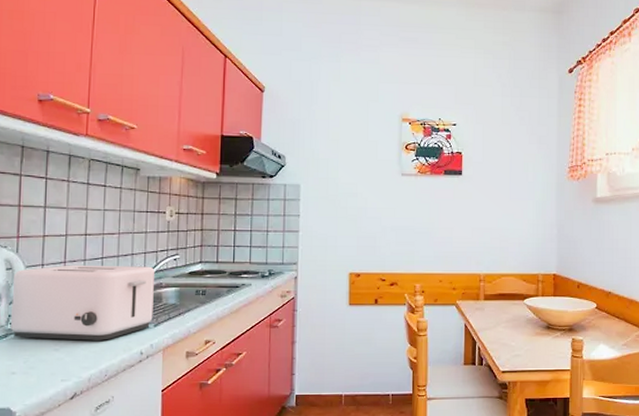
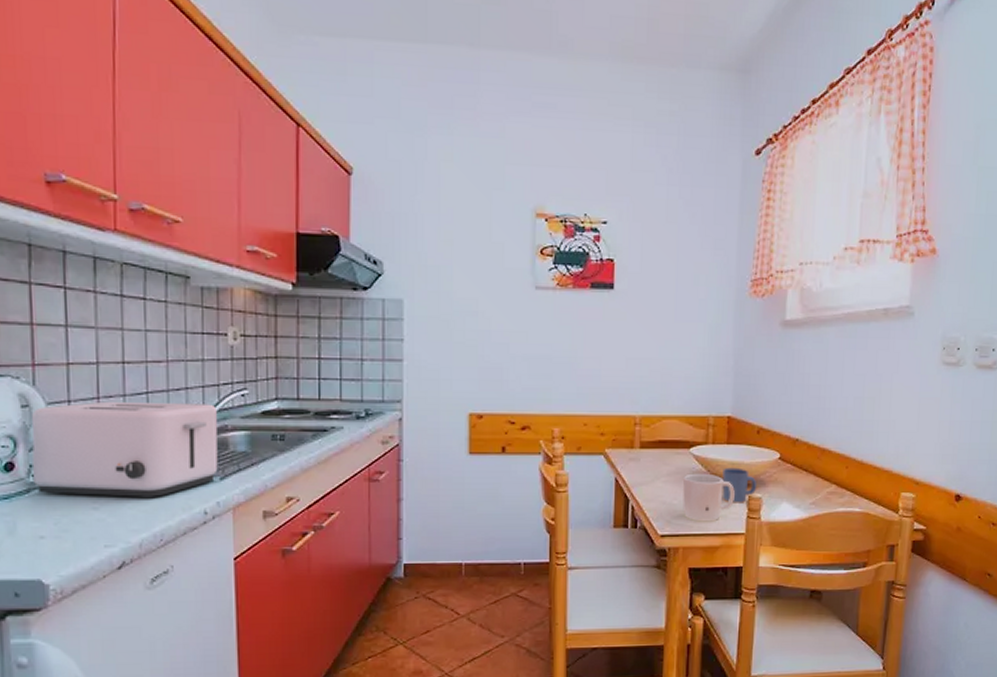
mug: none [519,320,561,360] -> present [682,473,735,522]
mug: none [551,315,579,345] -> present [722,467,757,503]

